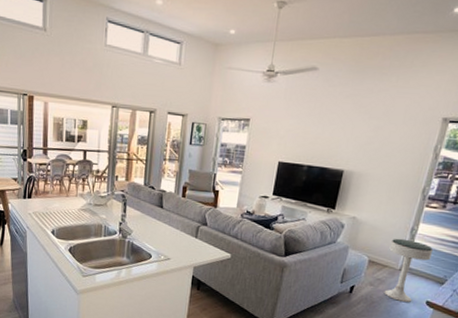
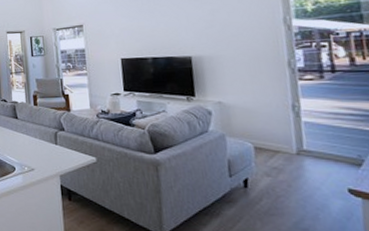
stool: present [384,238,434,302] -> none [272,118,331,192]

